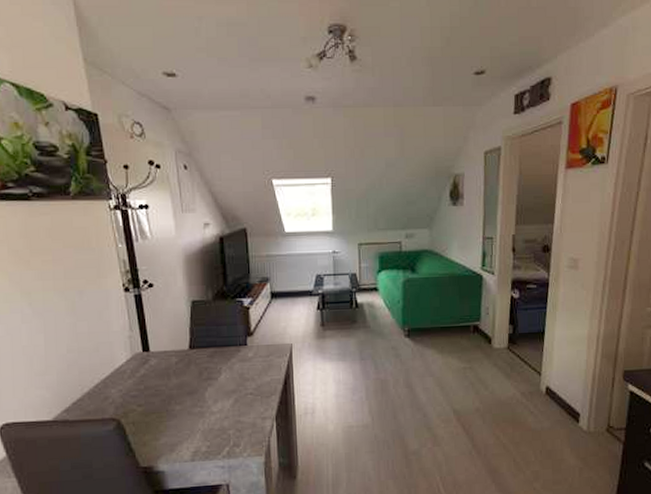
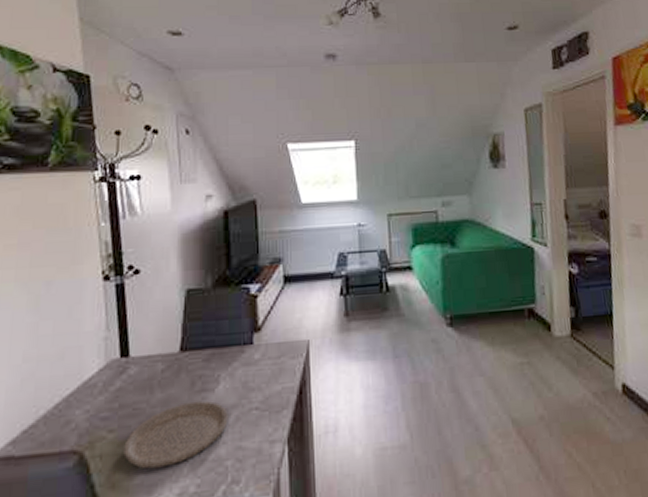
plate: none [150,386,229,434] -> present [123,400,228,469]

